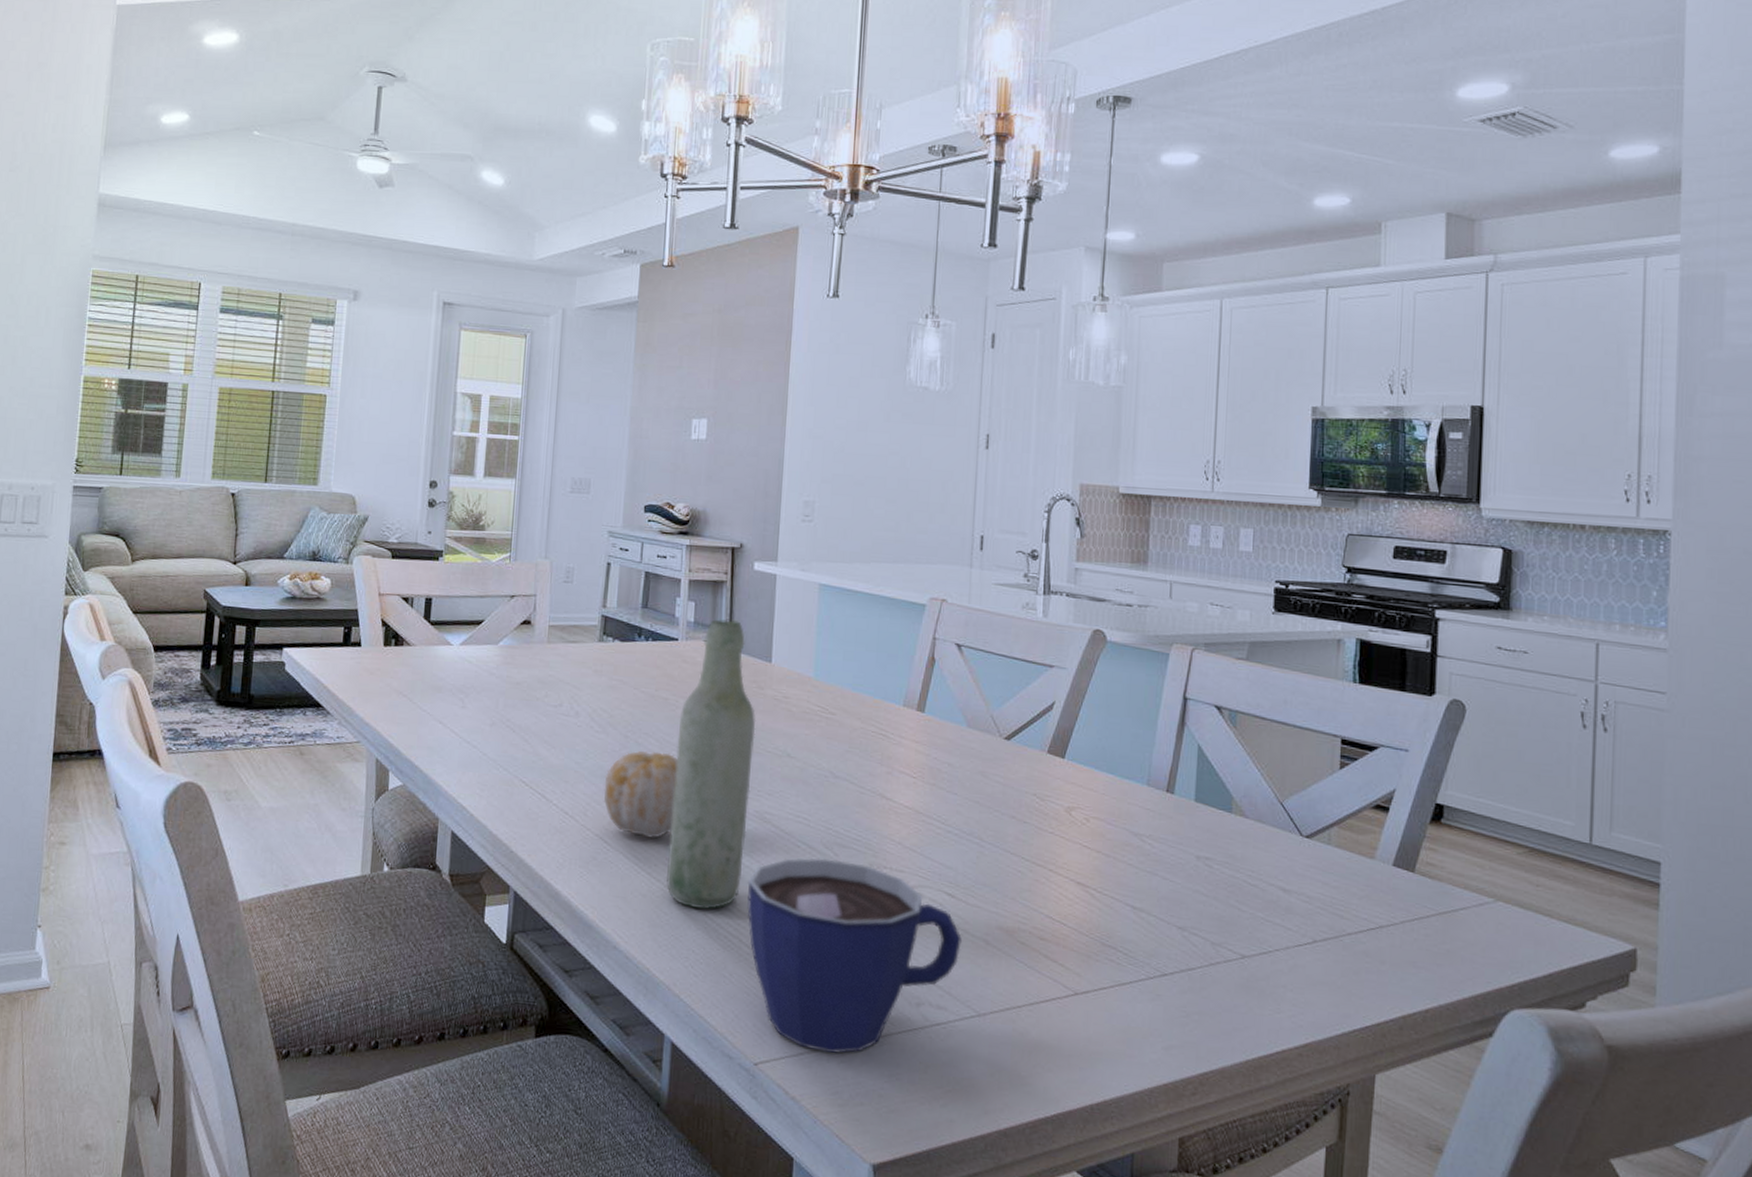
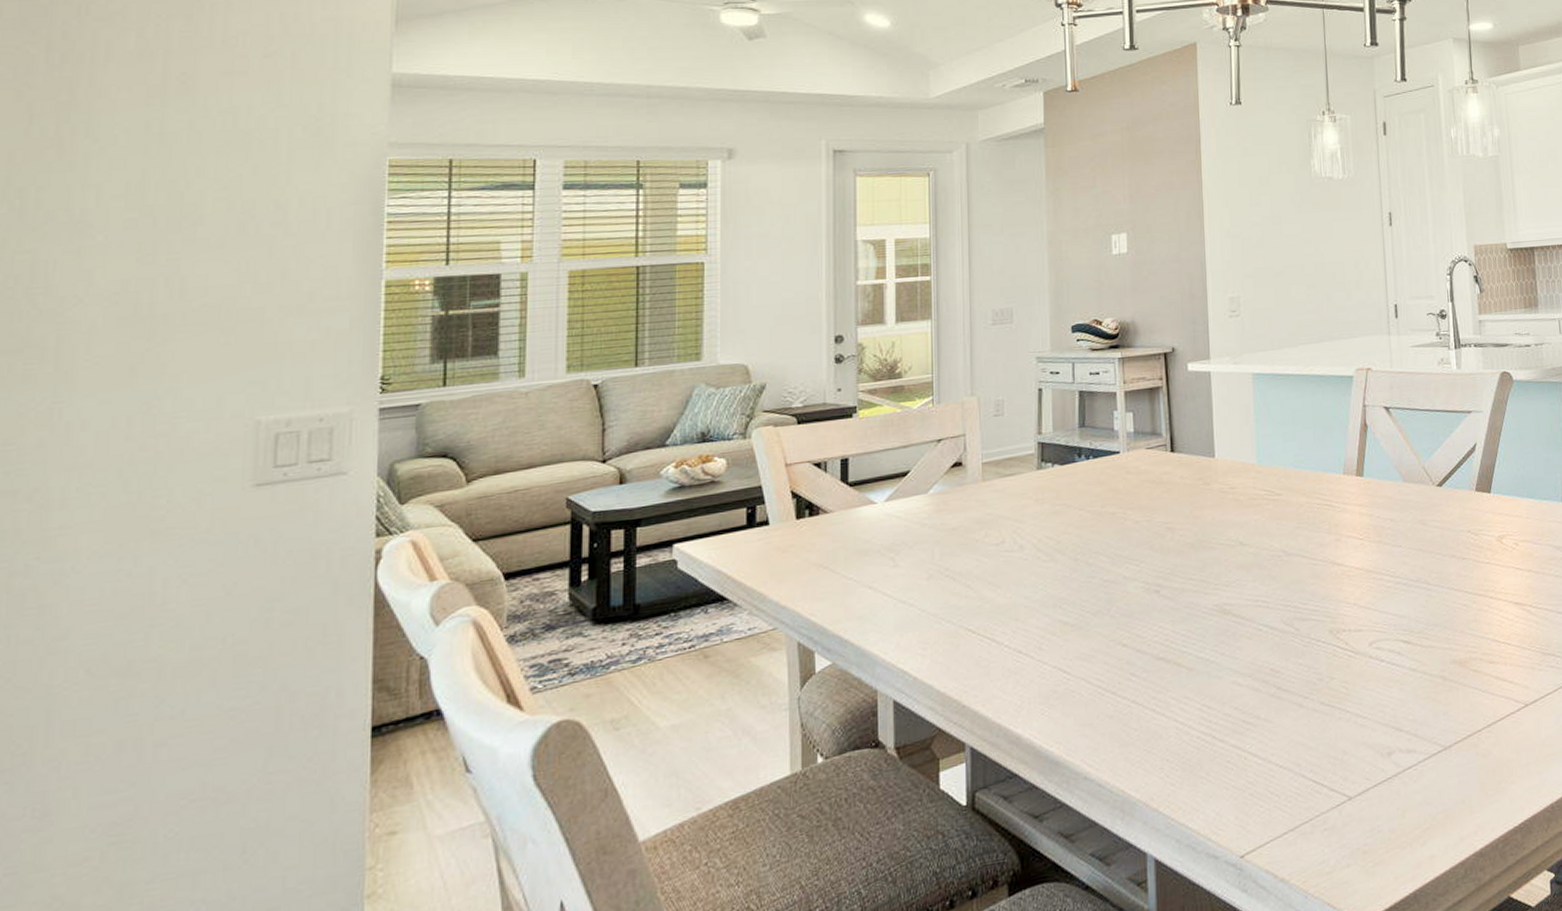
fruit: present [603,751,678,838] -> none [1057,566,1133,658]
bottle: present [666,619,756,909] -> none [1128,423,1208,718]
cup: present [747,857,962,1054] -> none [1216,632,1422,827]

